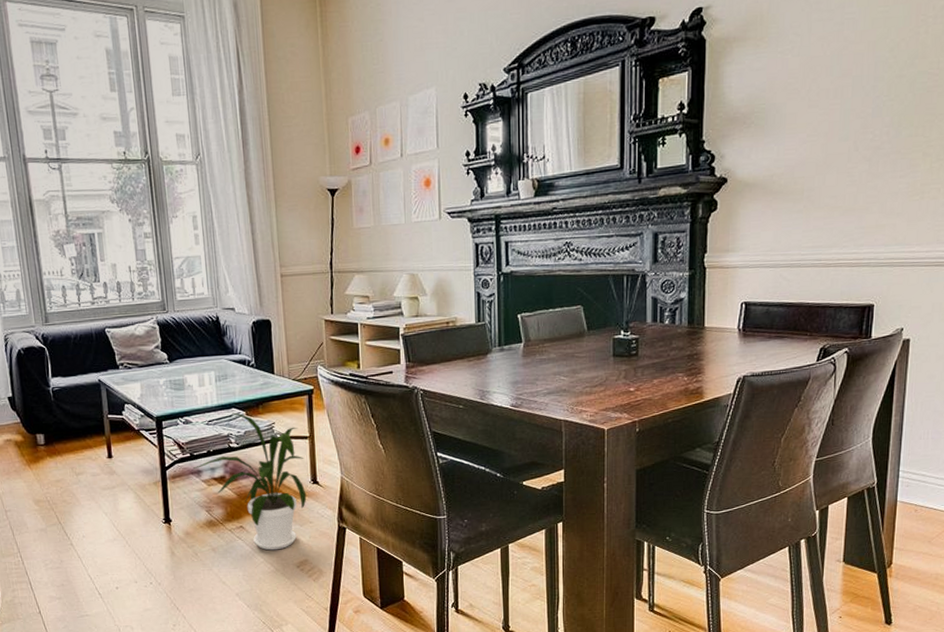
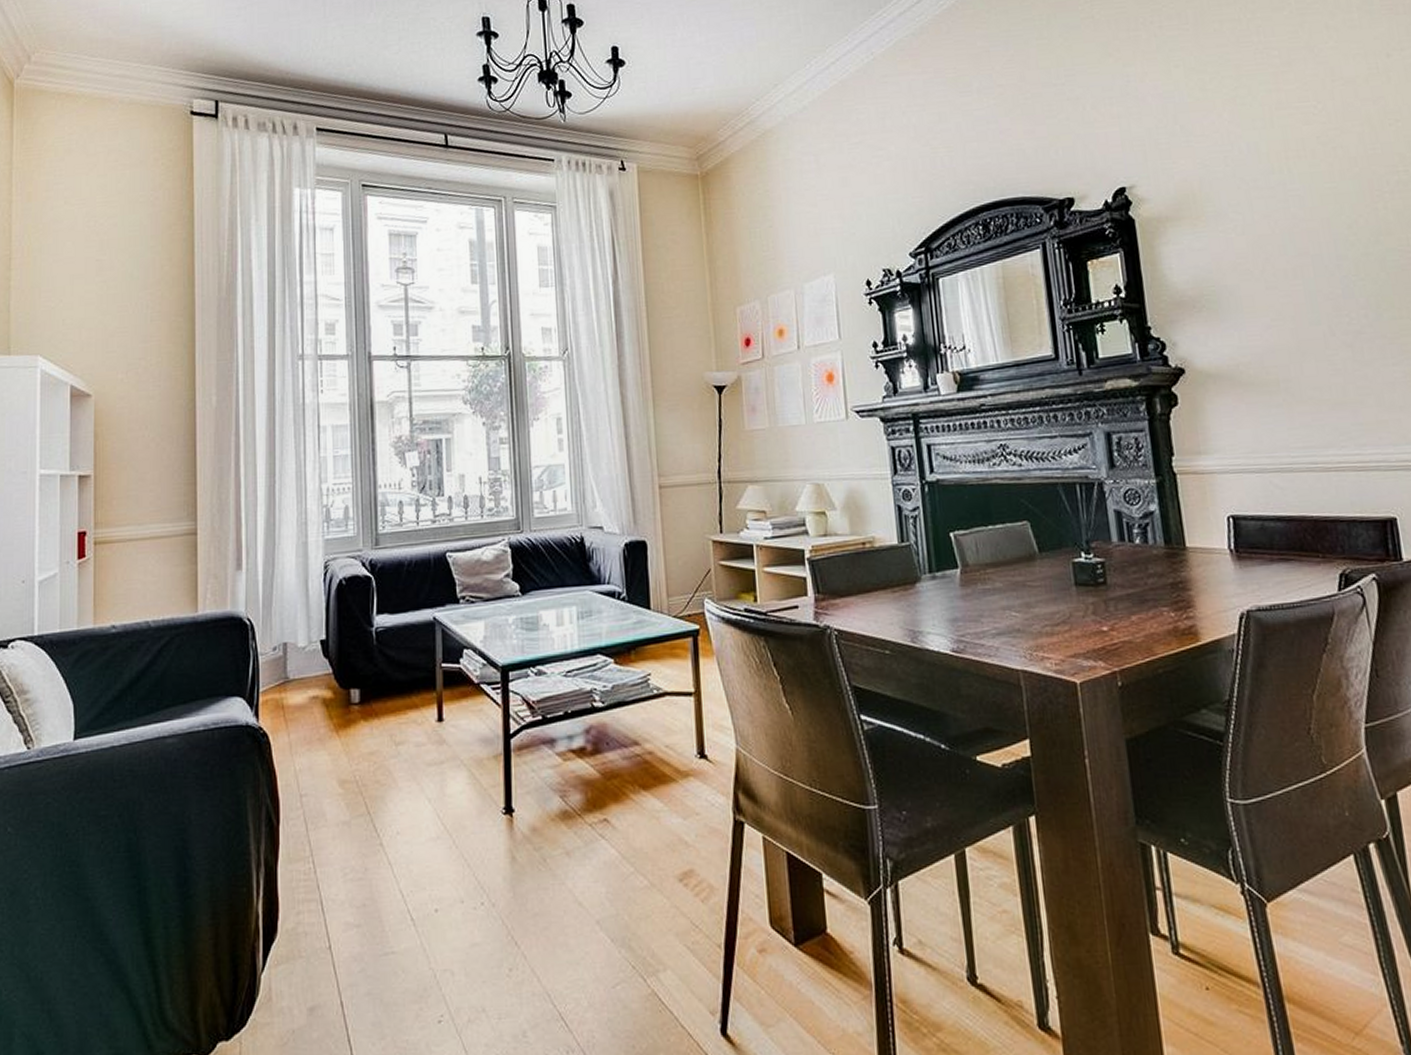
house plant: present [193,412,307,551] -> none [546,660,692,855]

